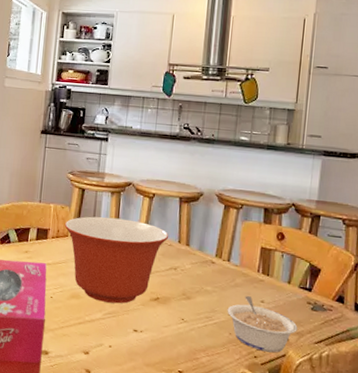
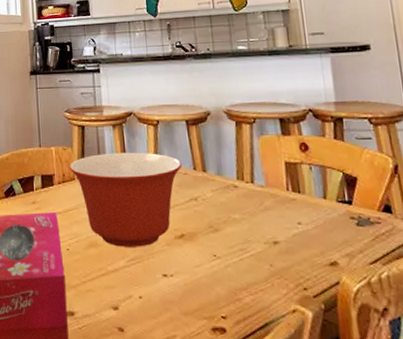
legume: present [227,296,298,353] -> none [262,219,346,282]

